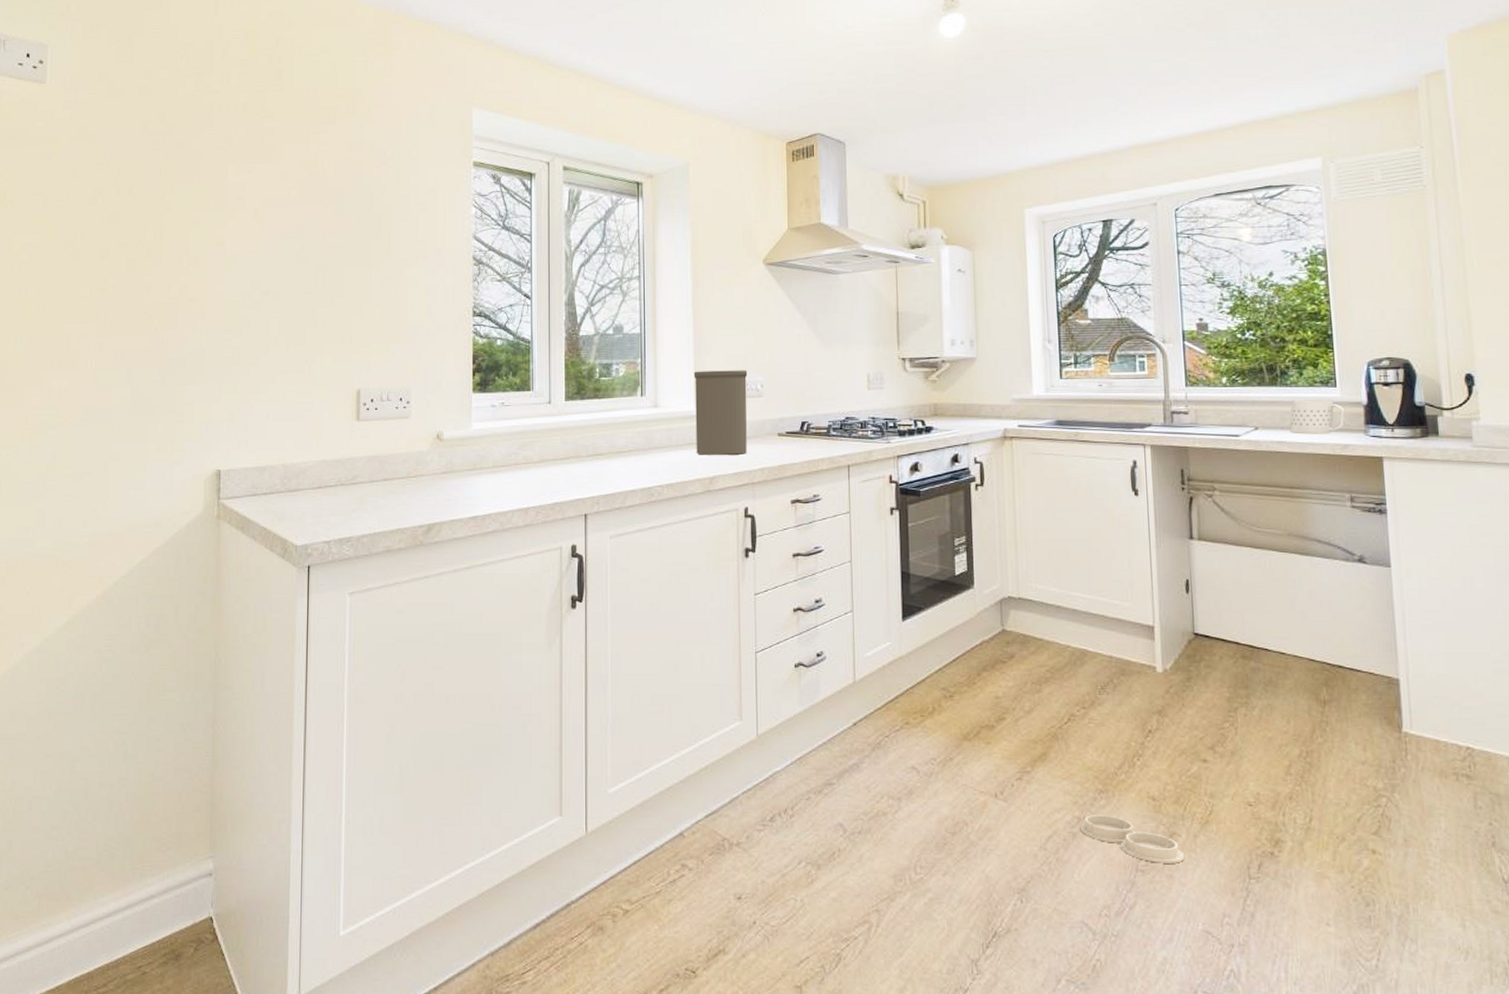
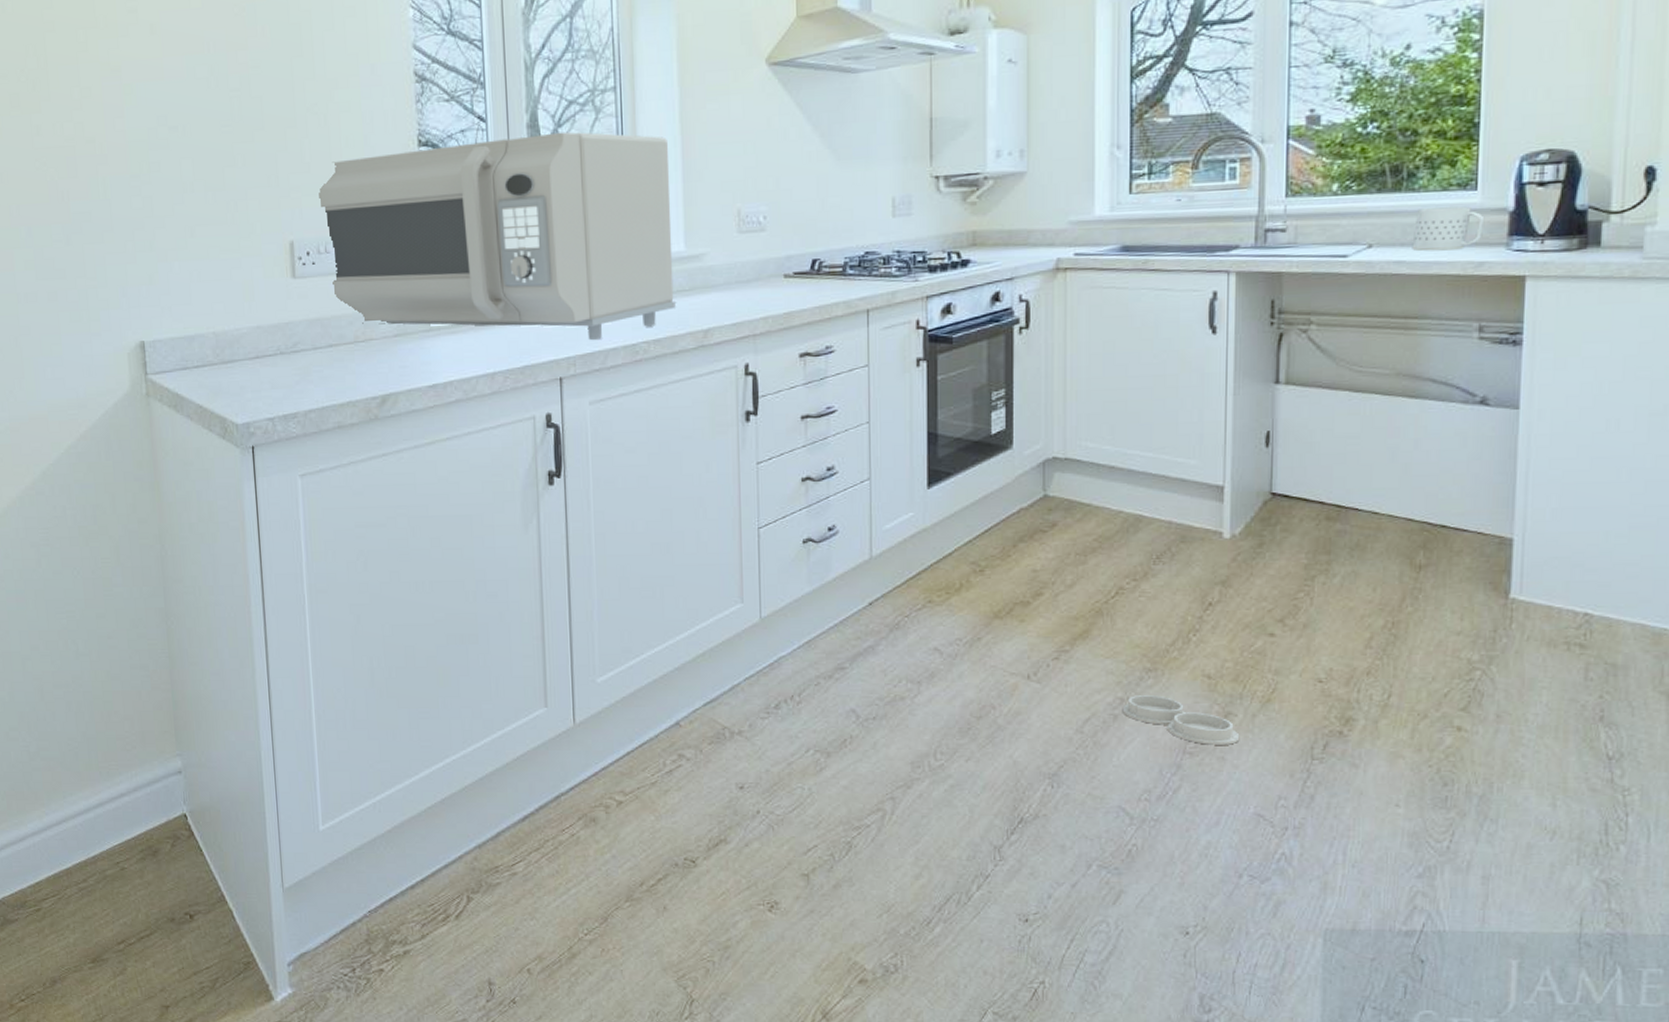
microwave: none [385,310,686,483] -> present [319,131,676,341]
canister: present [693,370,748,455] -> none [683,199,748,304]

